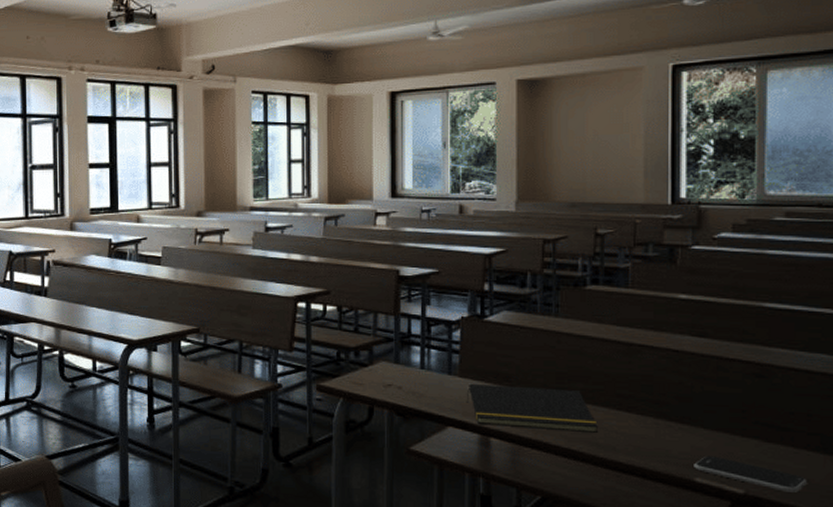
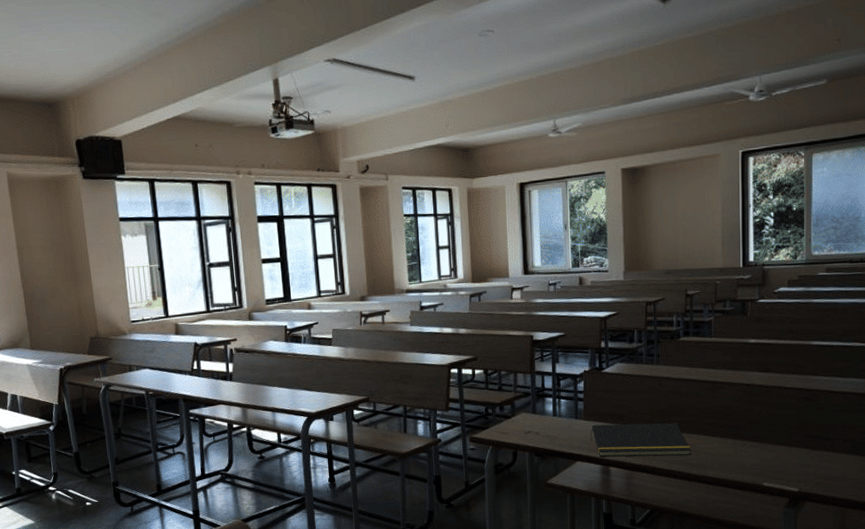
smartphone: present [694,455,807,493] -> none [762,464,842,487]

